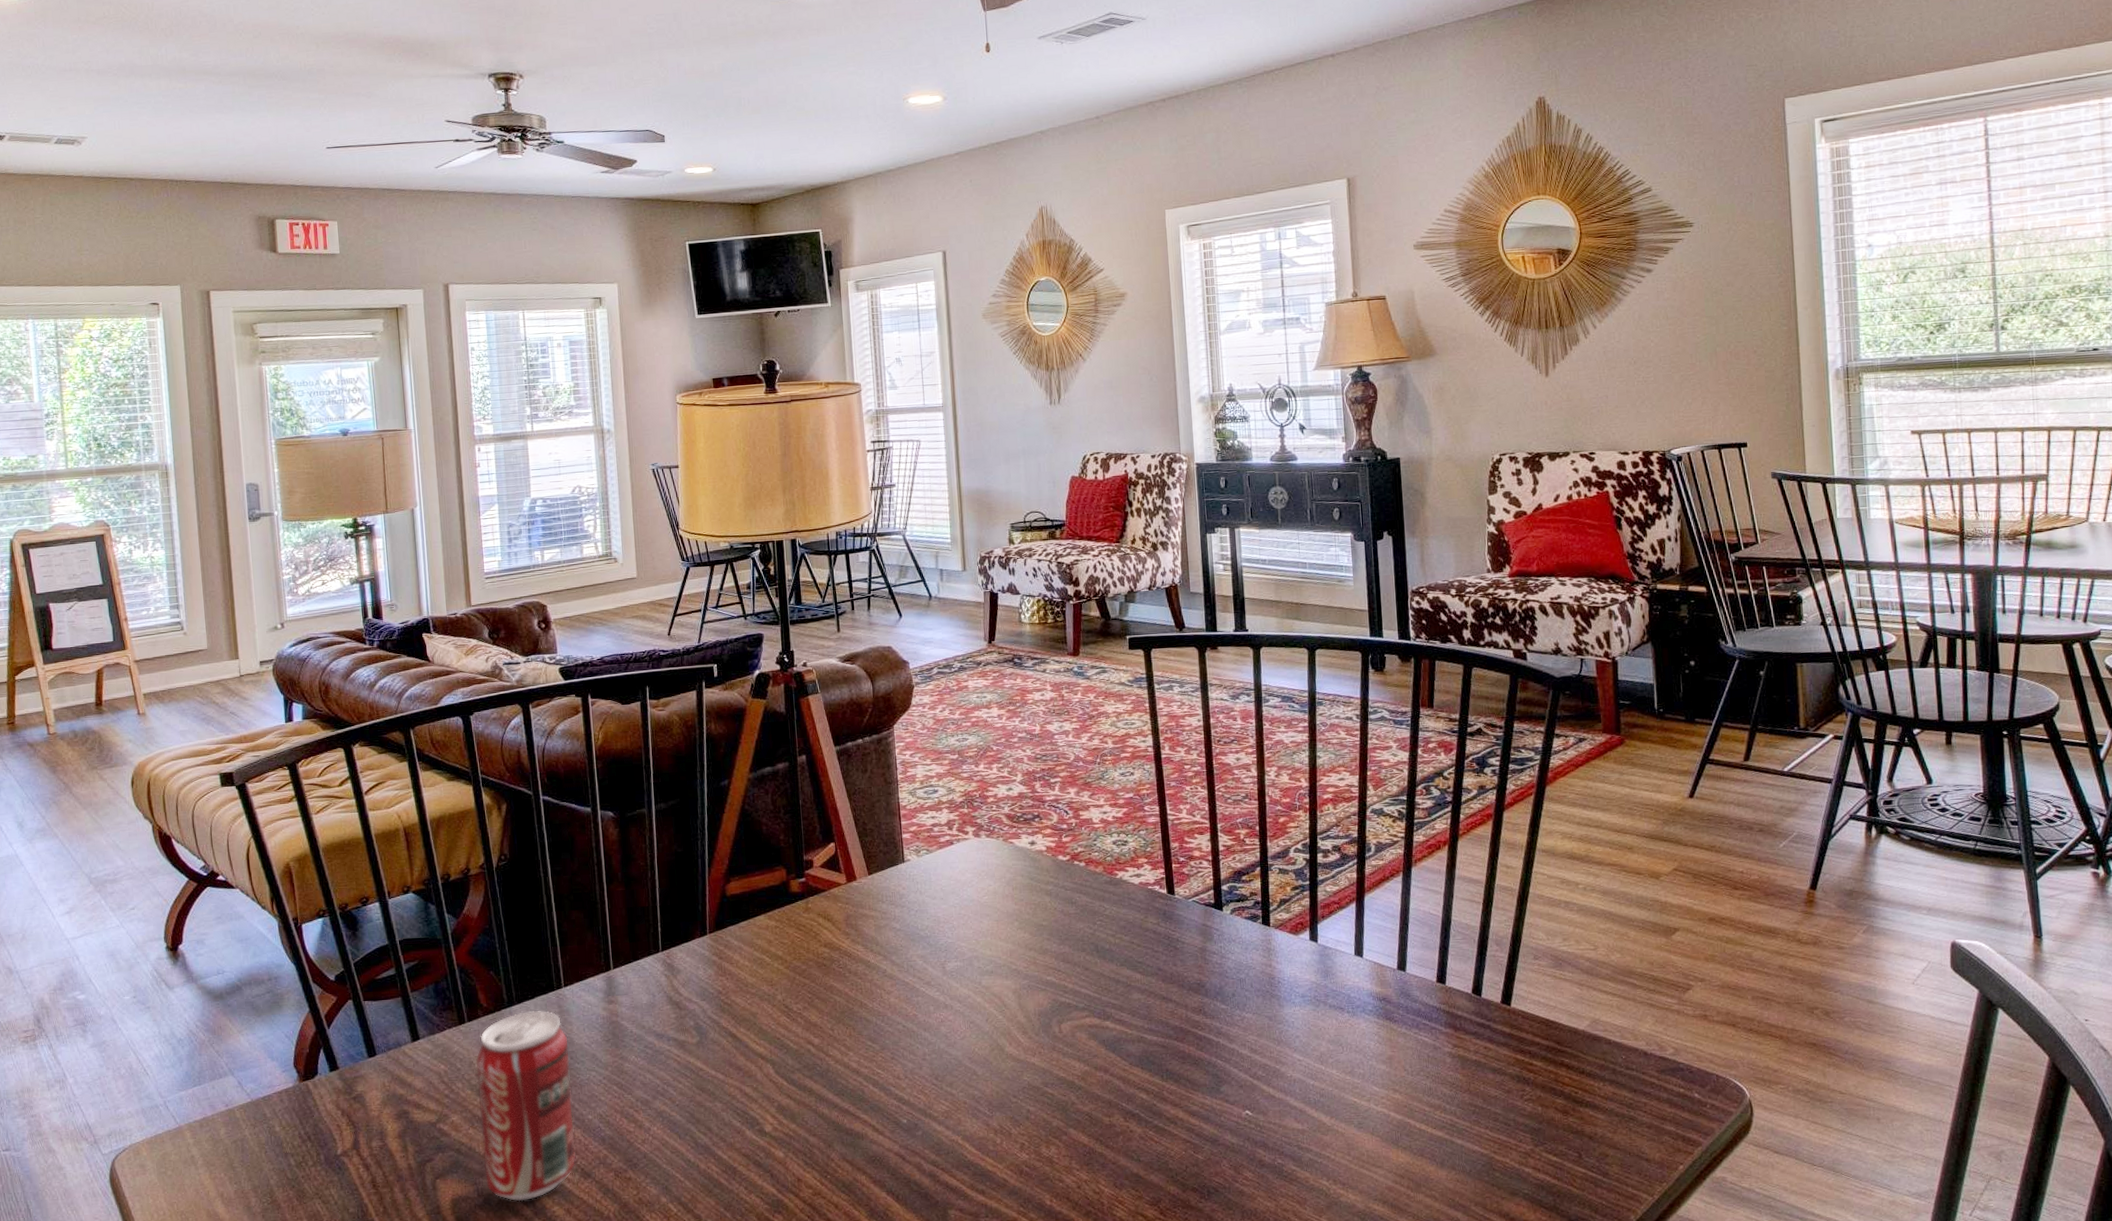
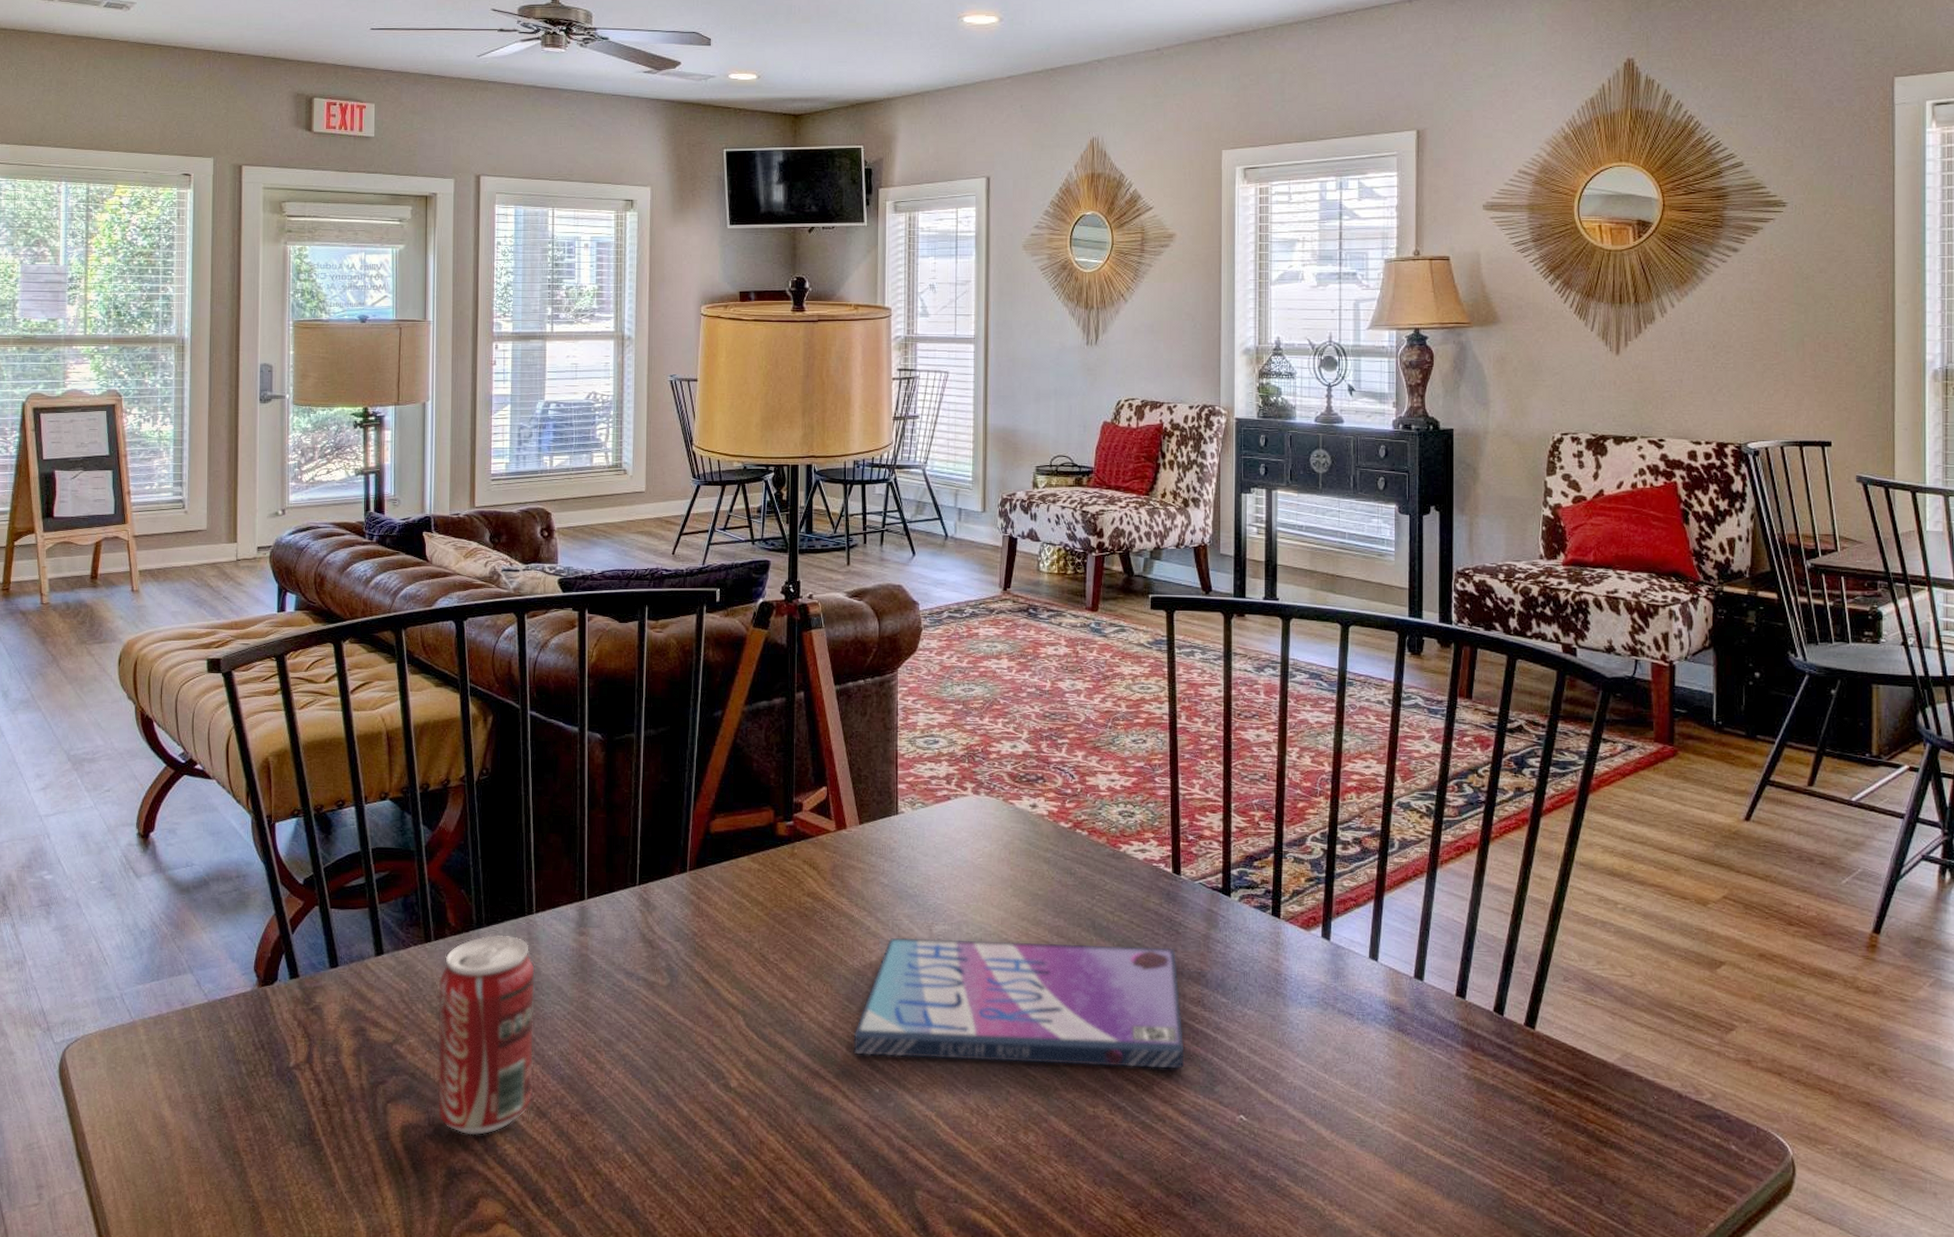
video game case: none [878,963,1190,1090] -> present [853,937,1183,1069]

